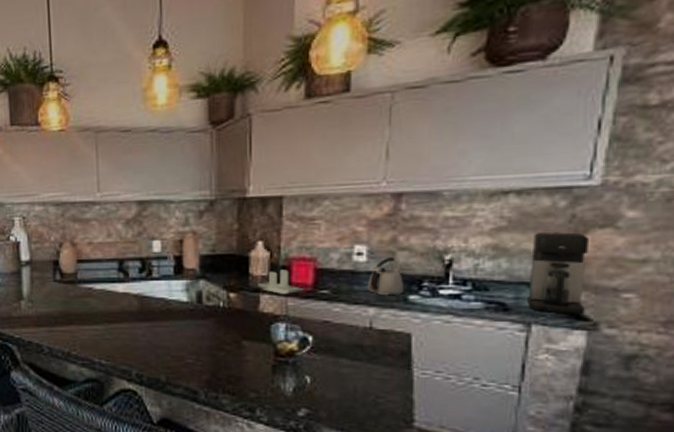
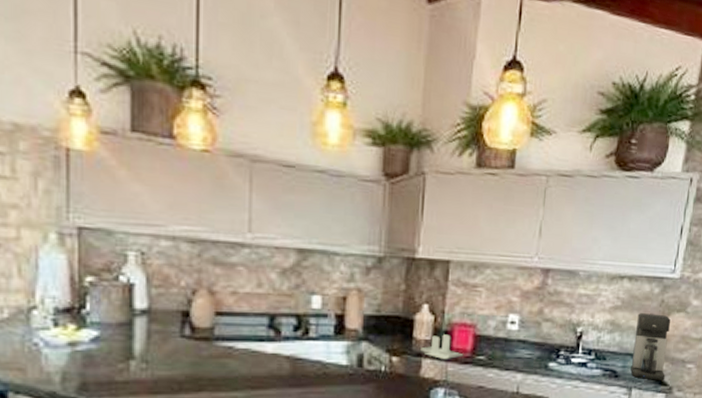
kettle: present [367,258,405,296] -> none [516,327,546,363]

